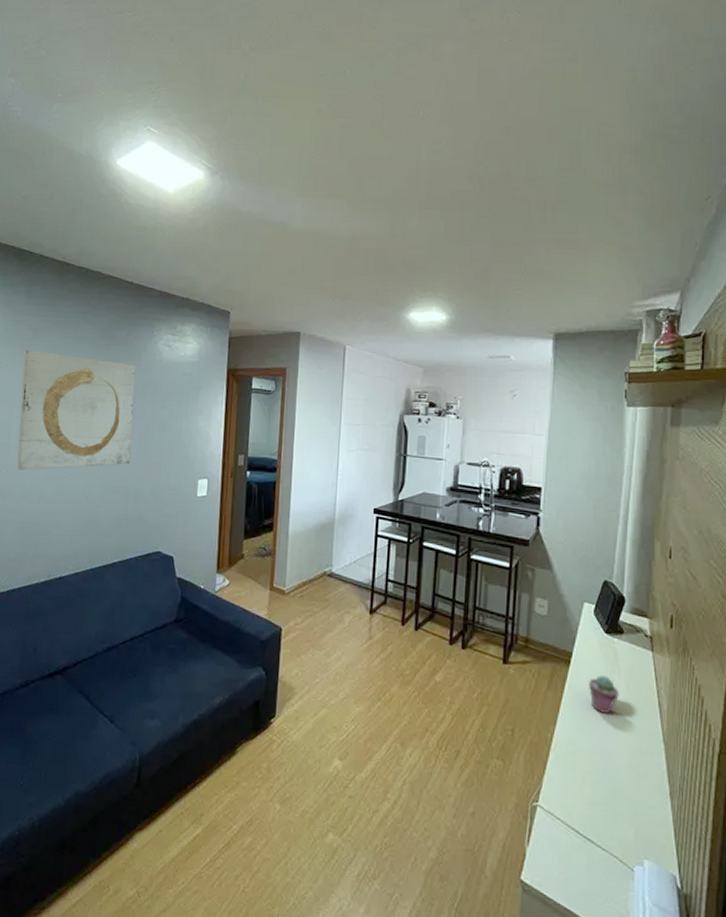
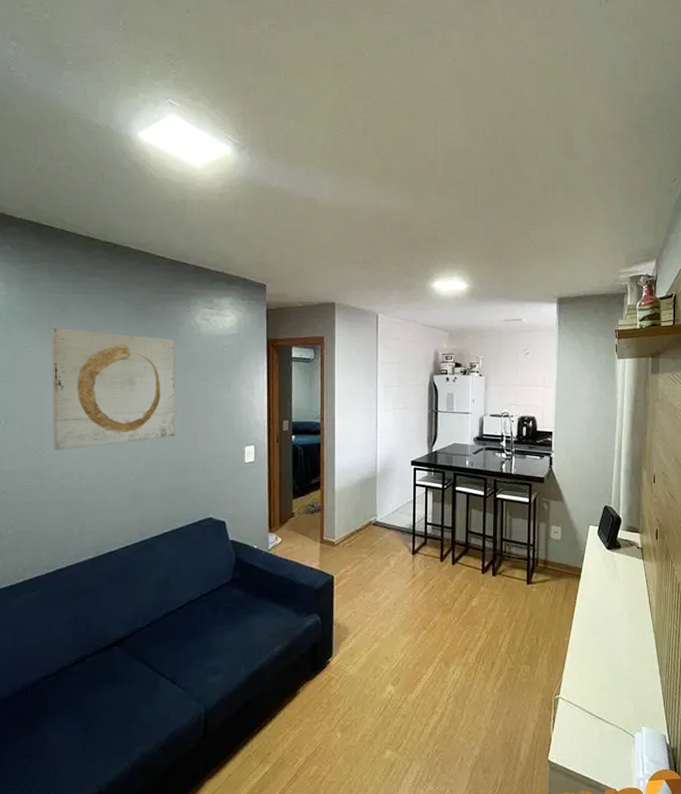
potted succulent: present [589,675,619,714] -> none [596,584,619,616]

